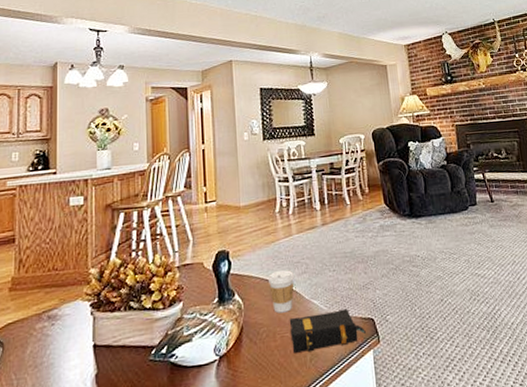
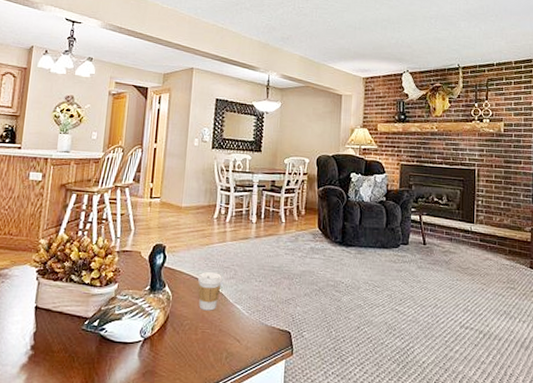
book: present [289,309,366,353] -> none [210,316,281,351]

